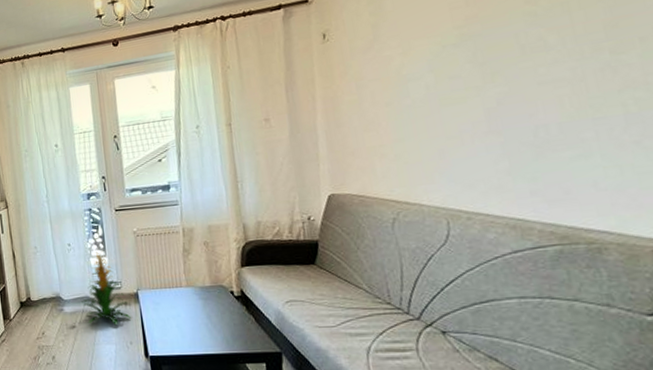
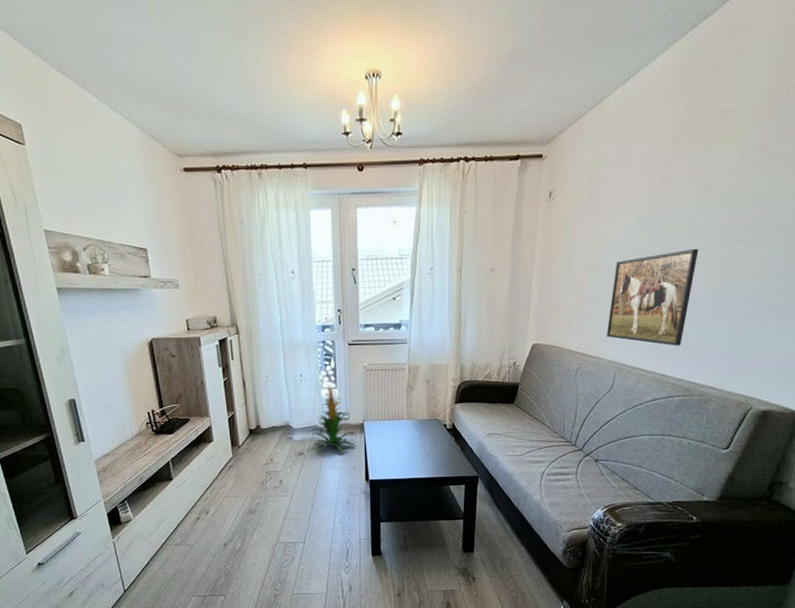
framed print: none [422,65,541,183] -> present [607,248,699,346]

